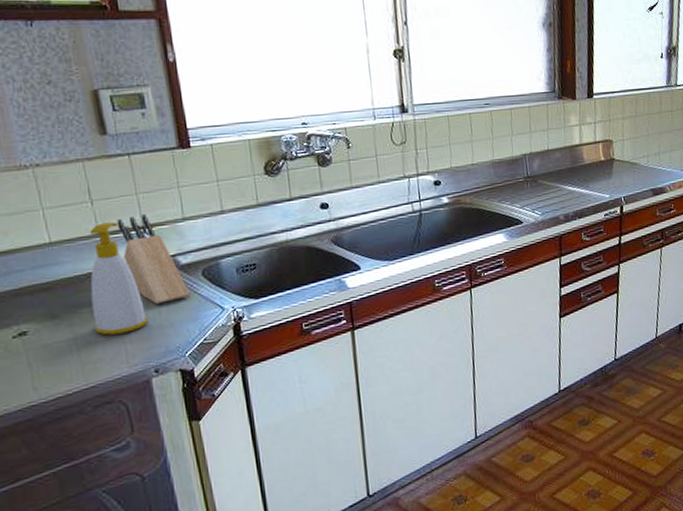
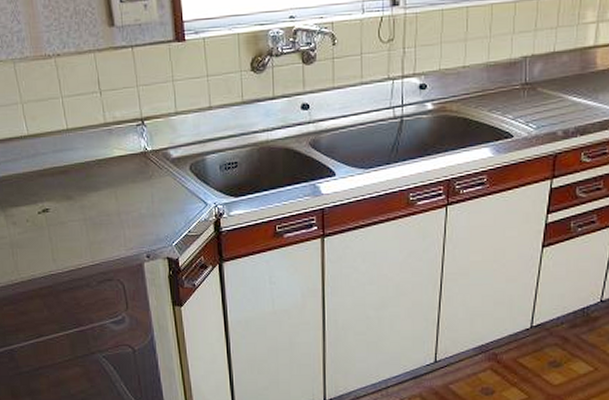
soap bottle: present [89,221,148,335] -> none [97,112,143,219]
knife block: present [117,214,189,304] -> none [120,107,178,194]

